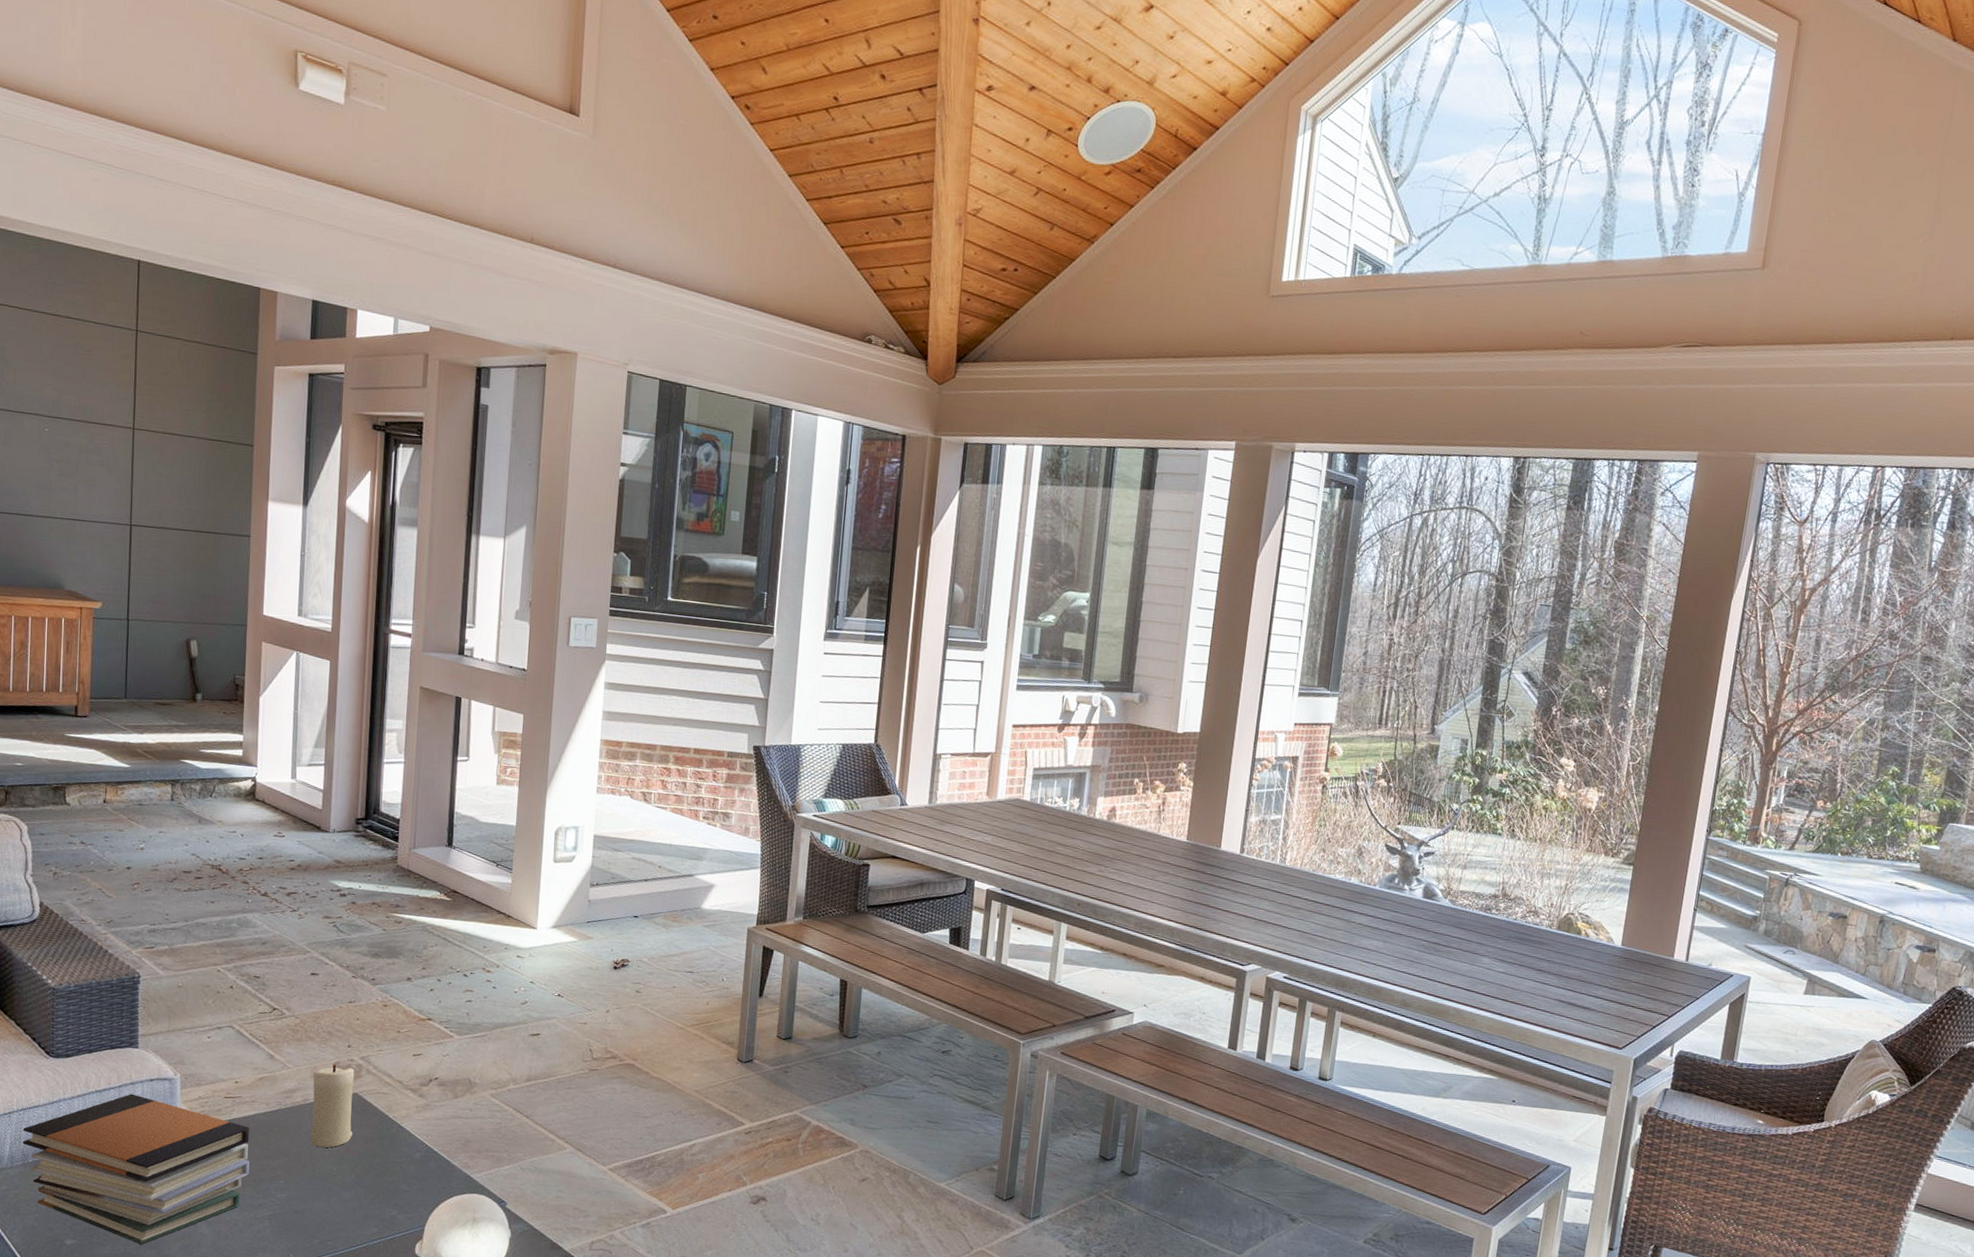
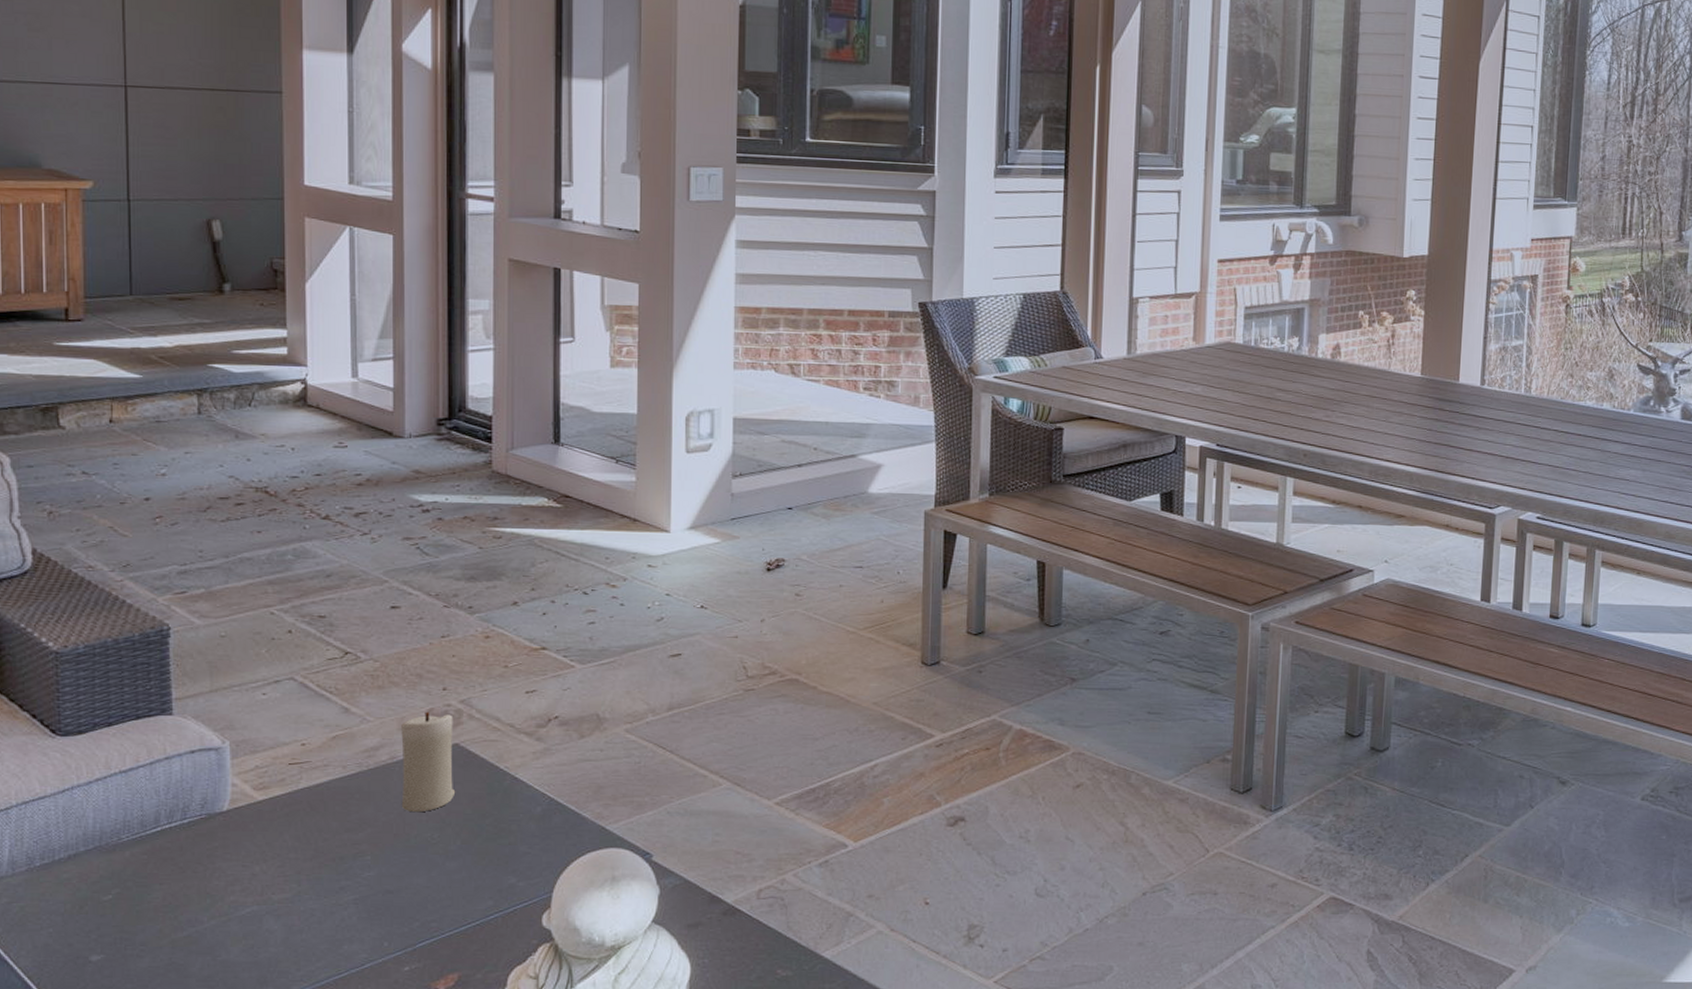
book stack: present [22,1093,250,1245] -> none [25,771,325,952]

